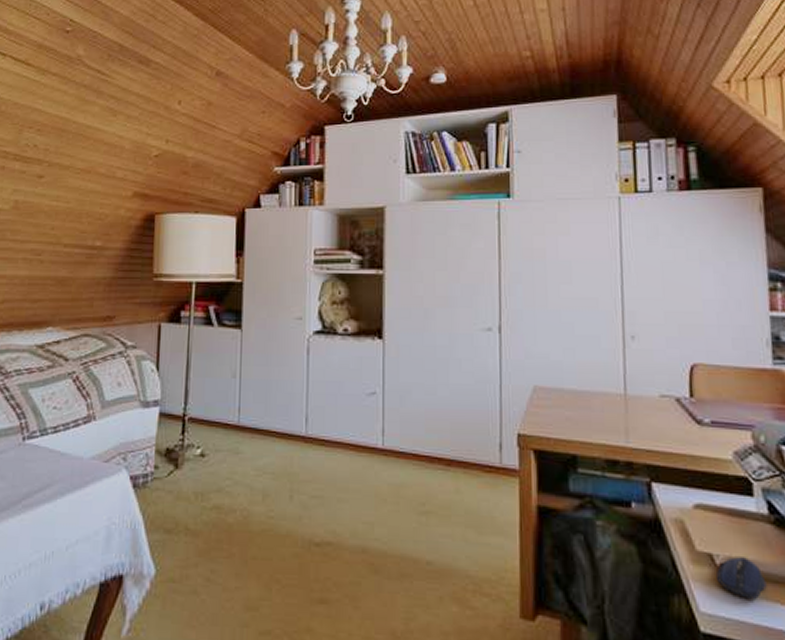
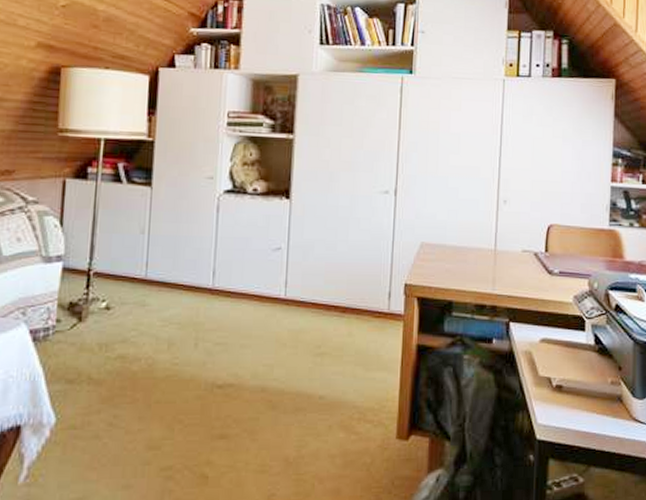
computer mouse: present [715,557,767,601] -> none [551,379,588,412]

